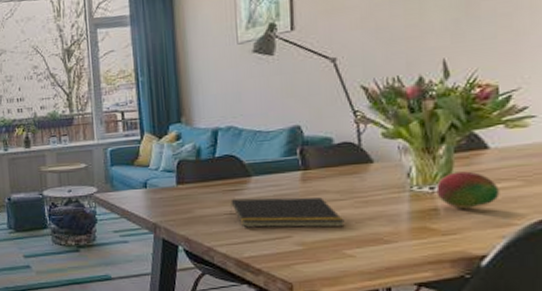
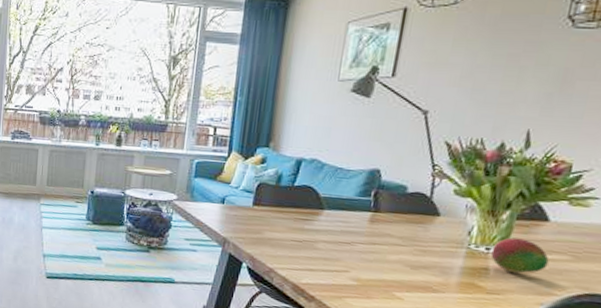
notepad: present [229,197,345,228] -> none [297,228,401,271]

